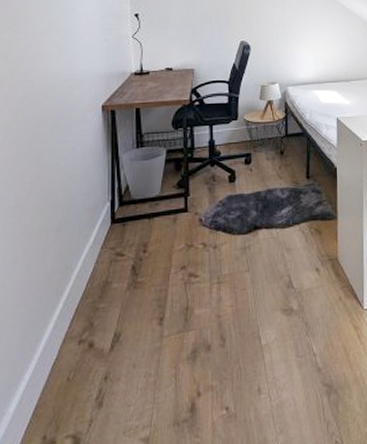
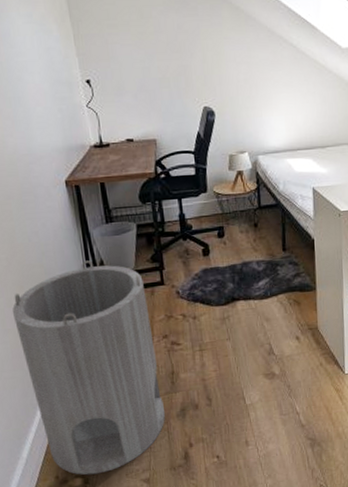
cylinder: none [26,185,175,434] -> present [12,260,166,475]

